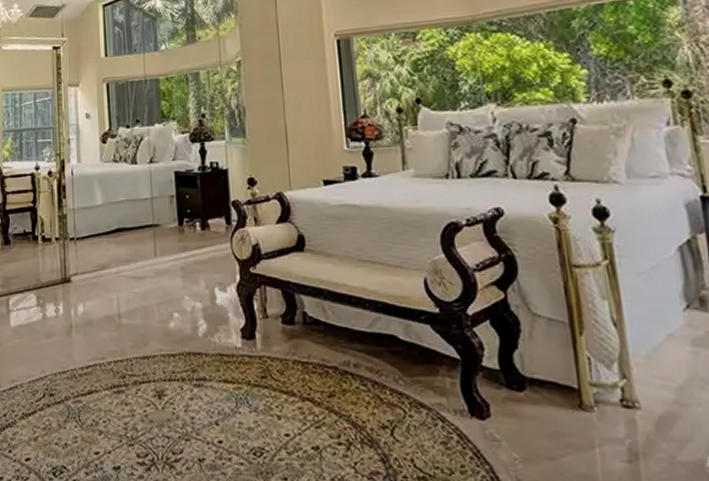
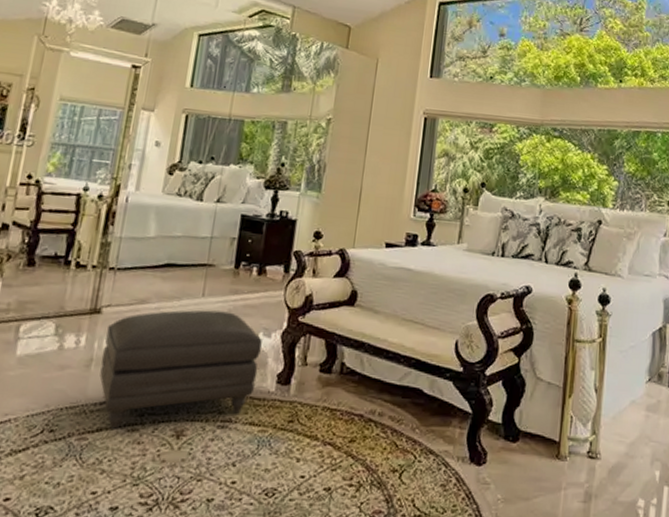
ottoman: none [79,269,221,391] -> present [99,310,262,429]

